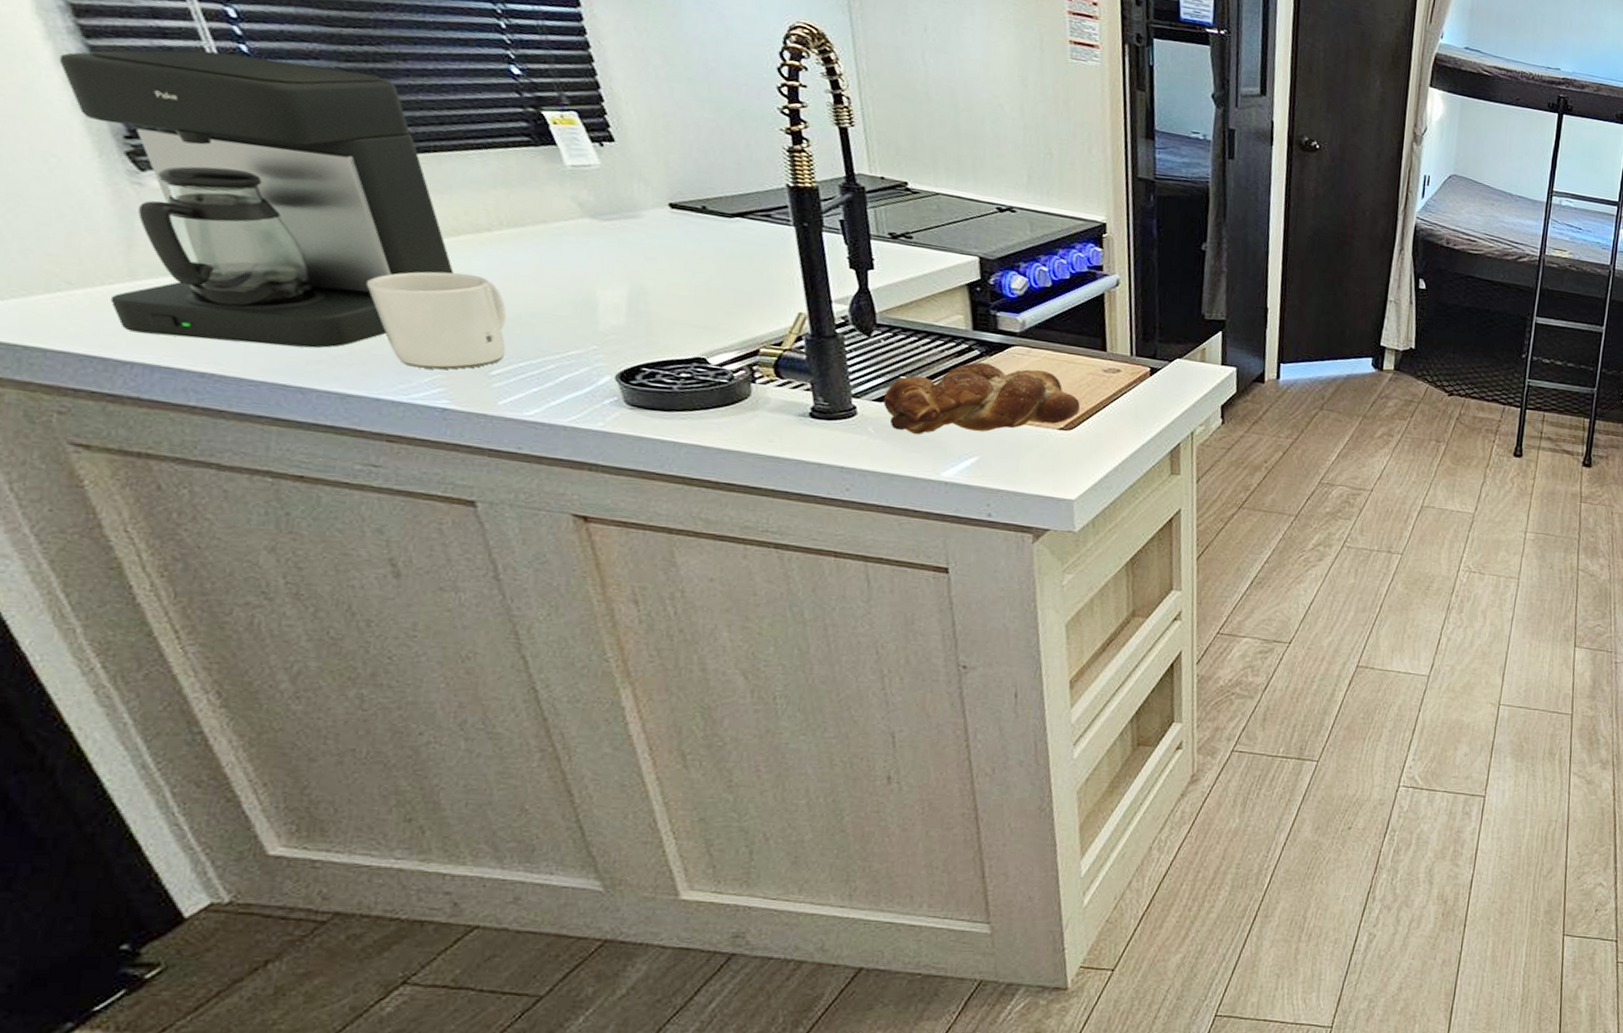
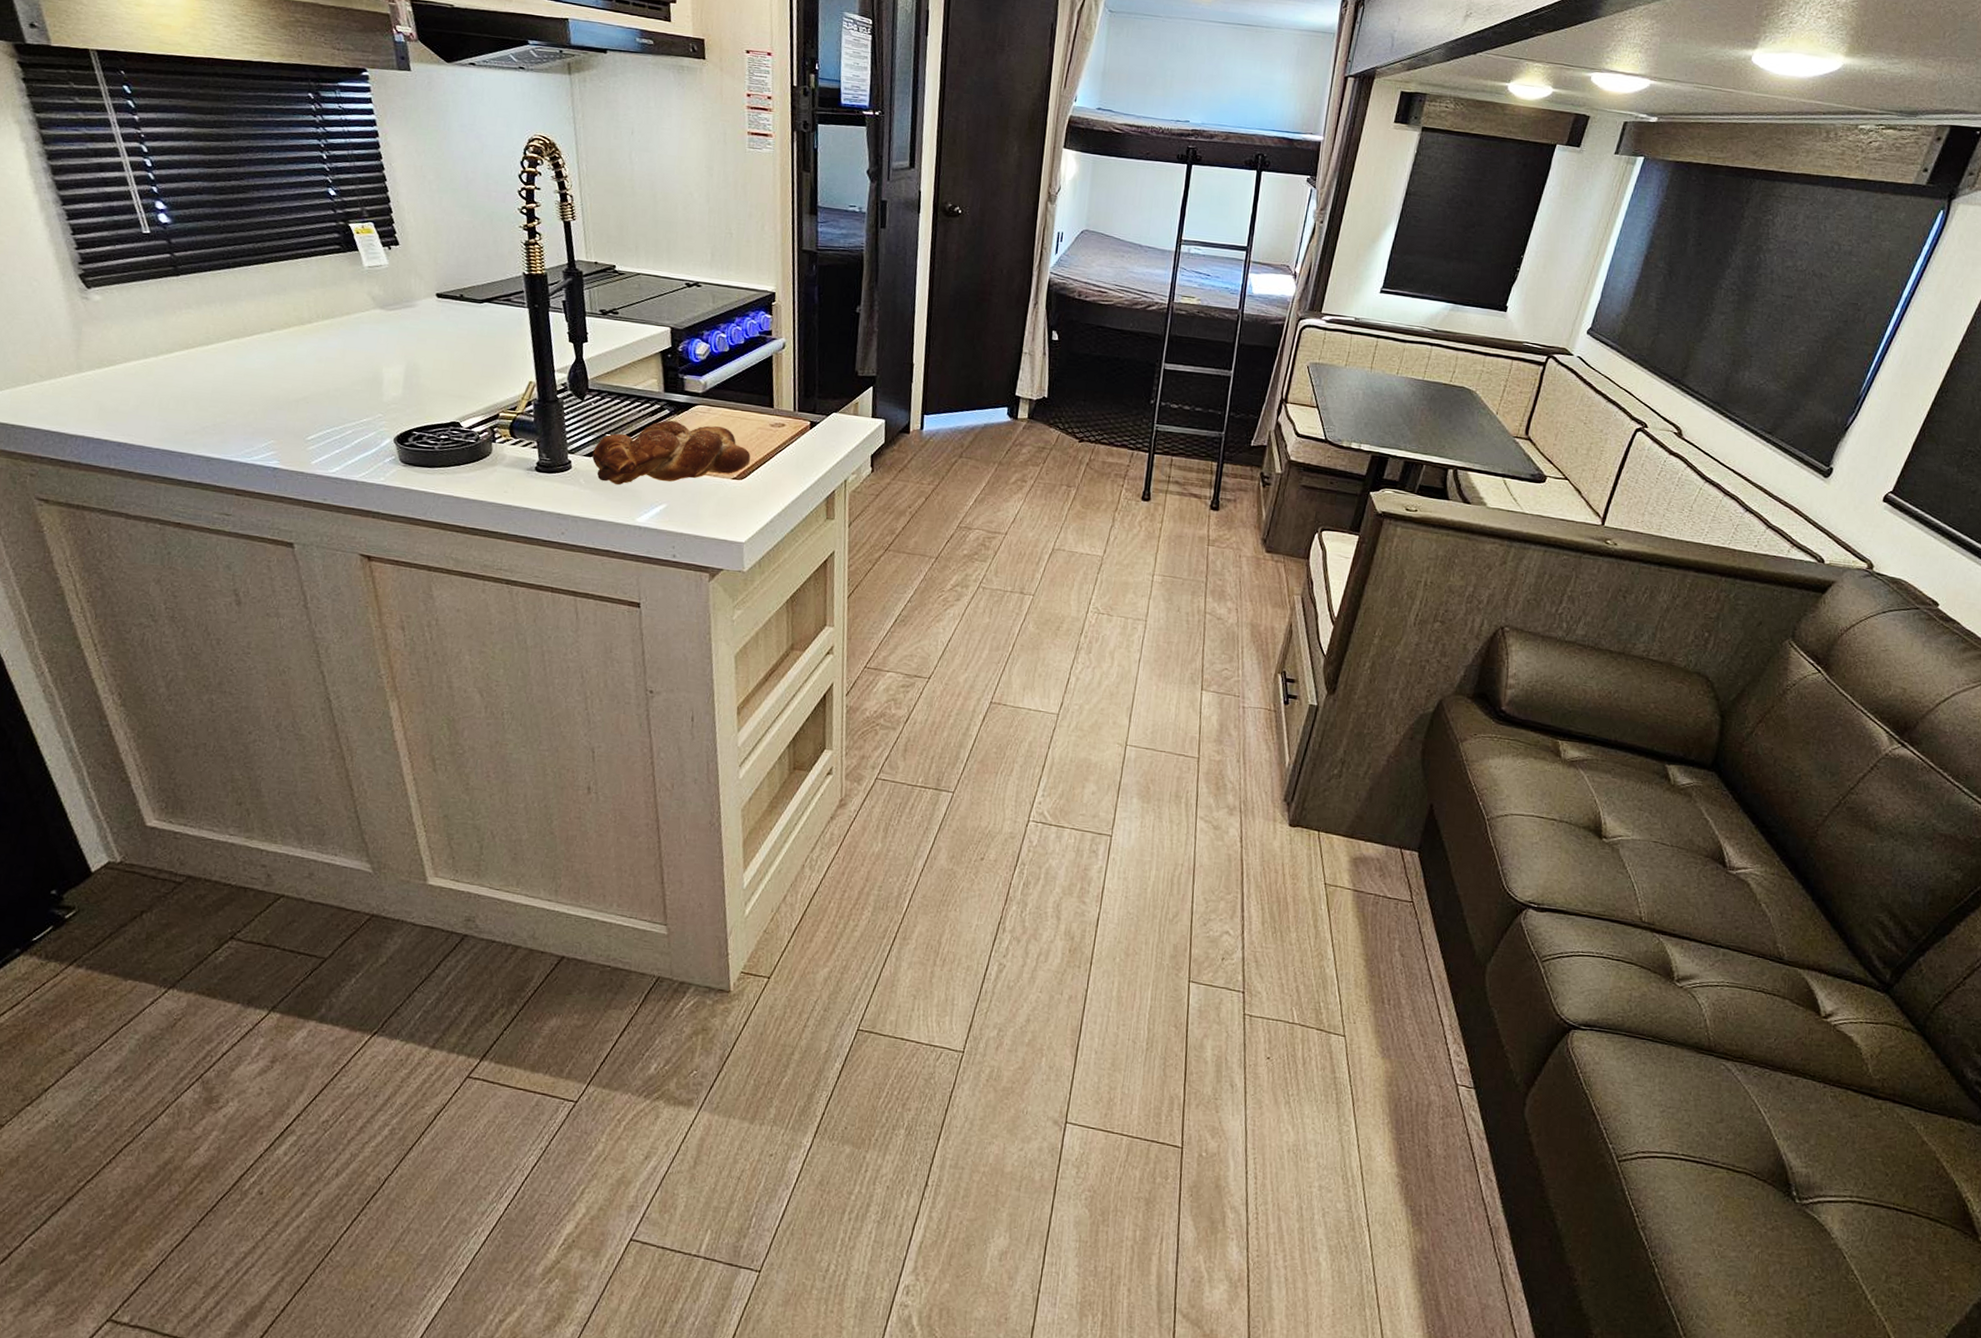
coffee maker: present [59,50,454,348] -> none [42,193,285,422]
mug: present [365,271,507,370] -> none [226,357,320,436]

